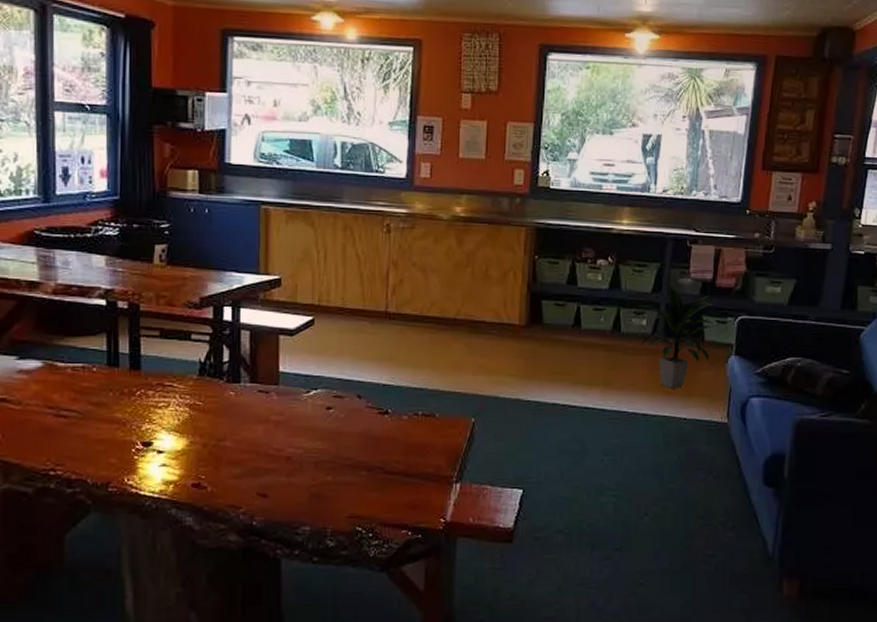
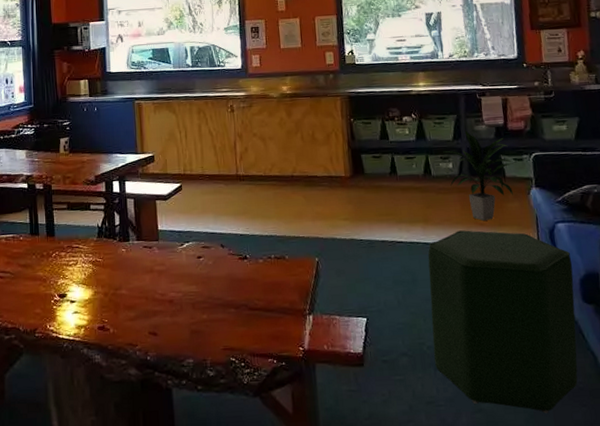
ottoman: none [593,398,760,599] -> present [427,230,578,414]

